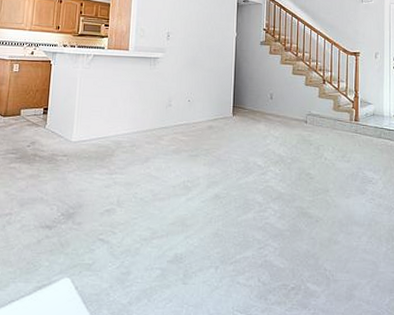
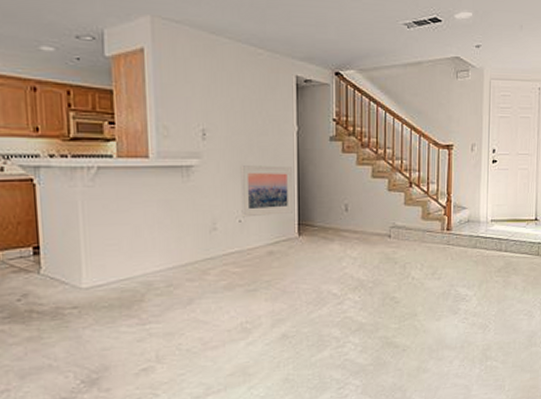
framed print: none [190,58,231,99] -> present [240,164,293,218]

